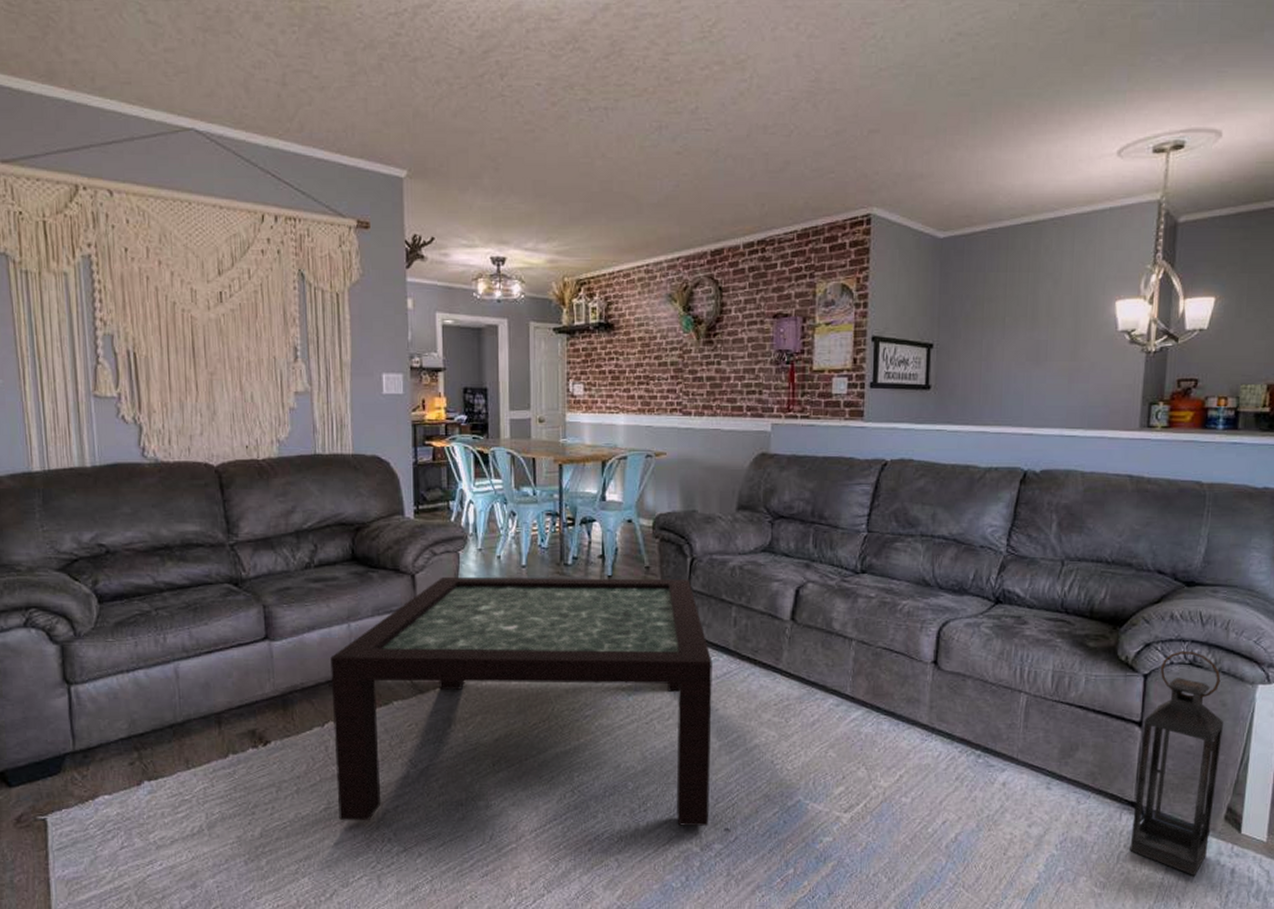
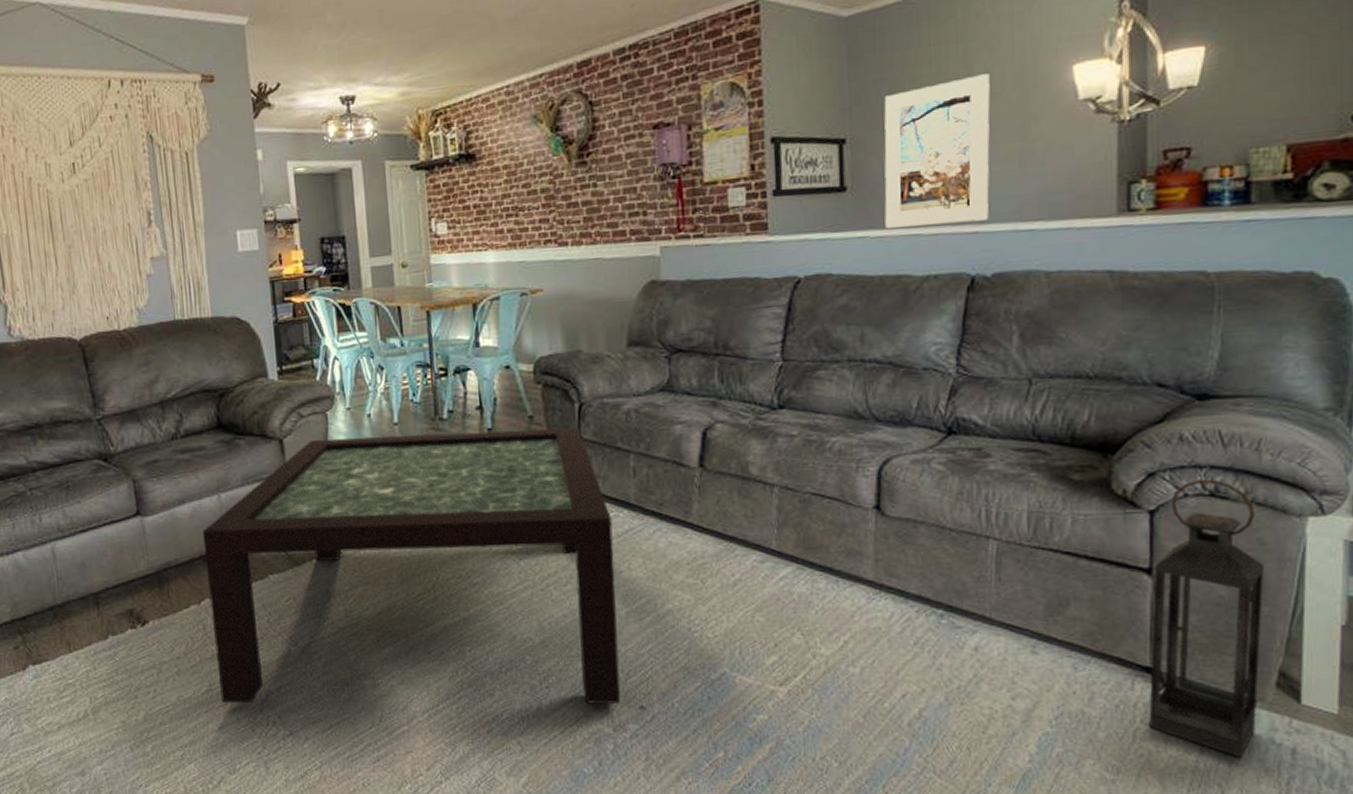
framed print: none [959,301,1051,425] -> present [884,73,990,228]

